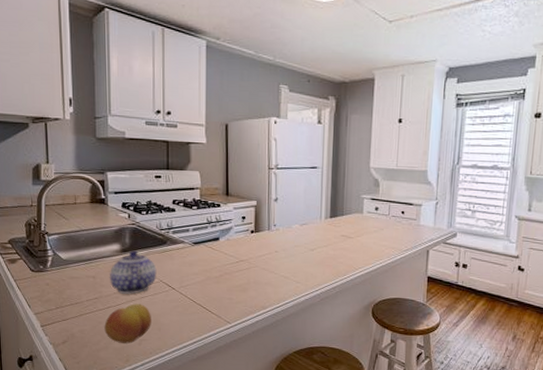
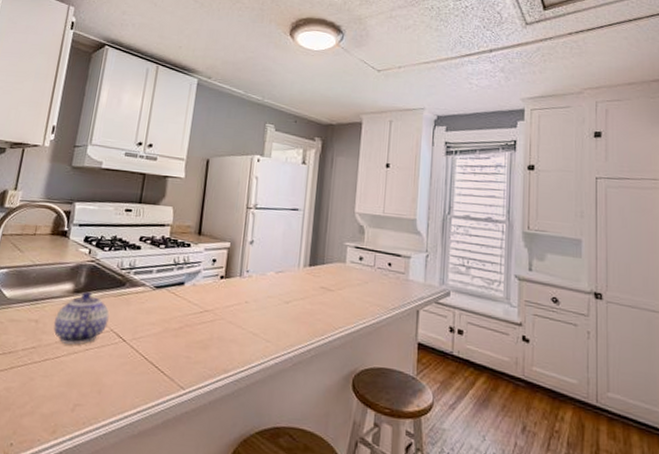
fruit: present [104,303,151,344] -> none [34,357,93,409]

